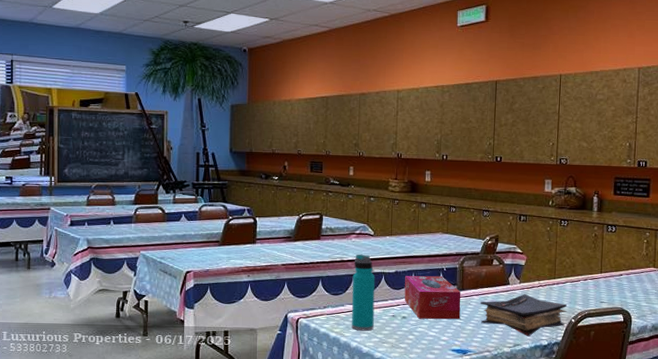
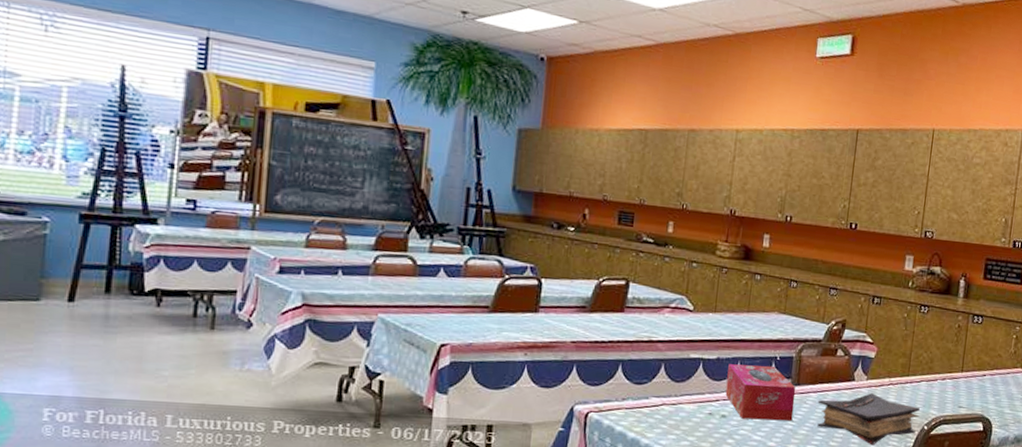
water bottle: present [351,254,375,331] -> none [656,333,691,432]

